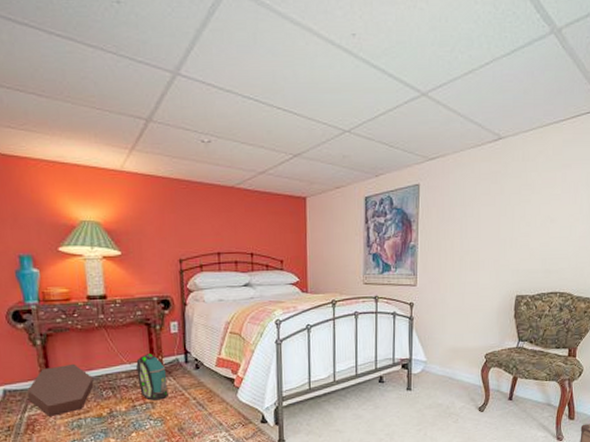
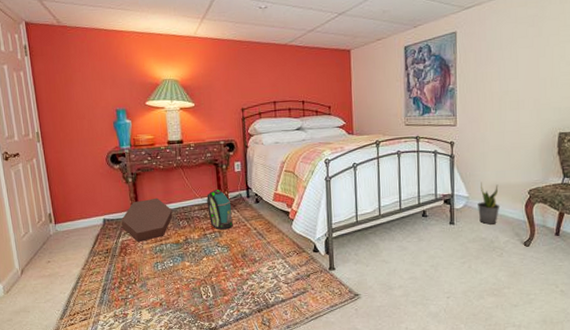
potted plant: none [435,345,457,390] -> present [478,181,500,225]

